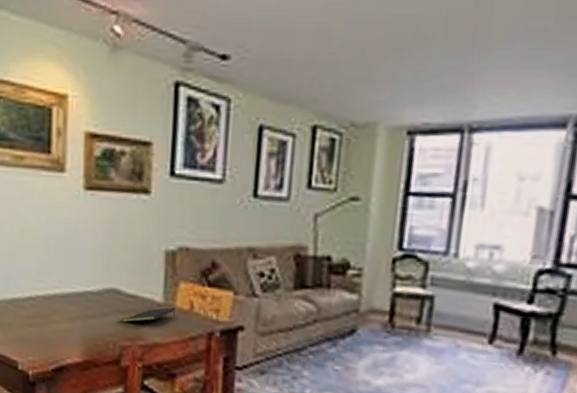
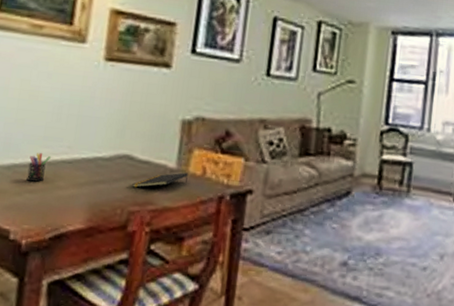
pen holder: none [26,286,45,316] -> present [26,152,51,182]

